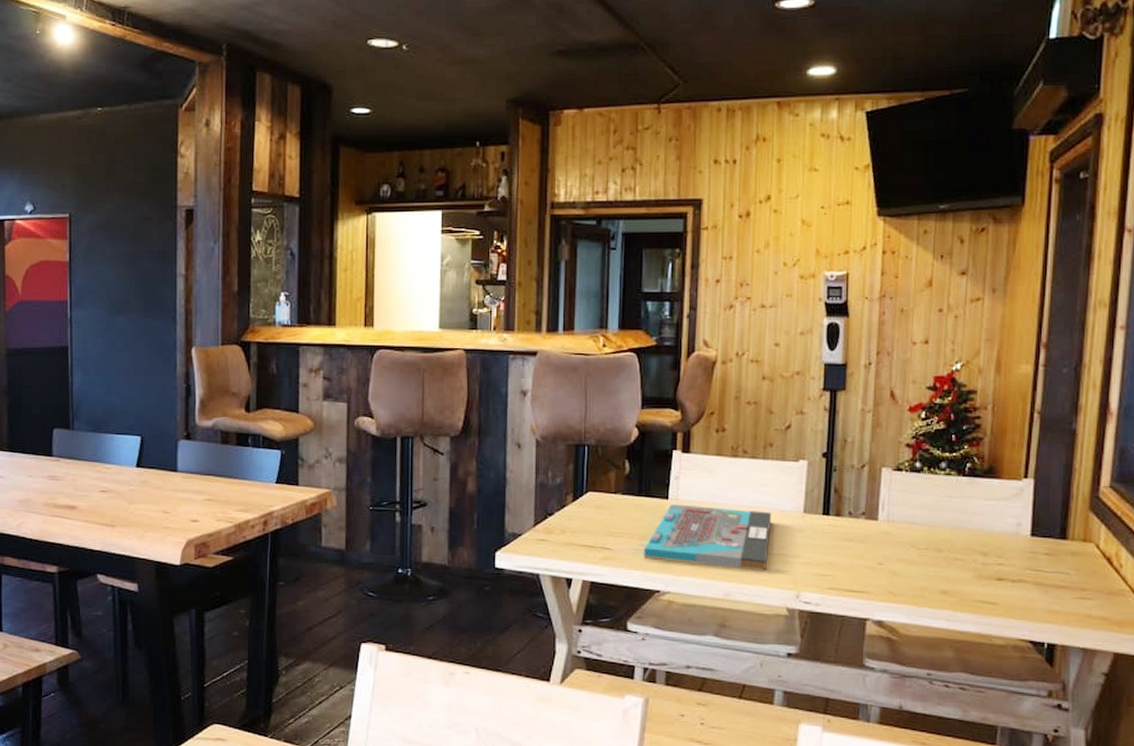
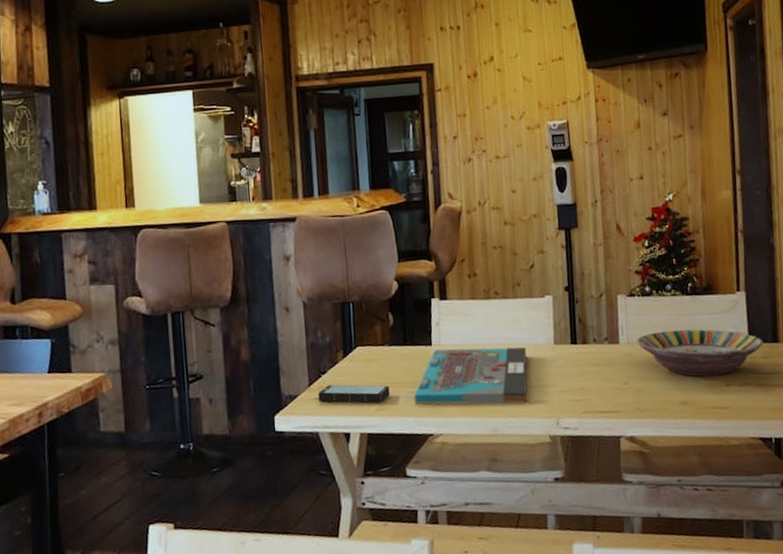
smartphone: none [543,527,618,552] -> present [318,384,390,403]
serving bowl: none [898,512,1049,568] -> present [636,329,764,377]

